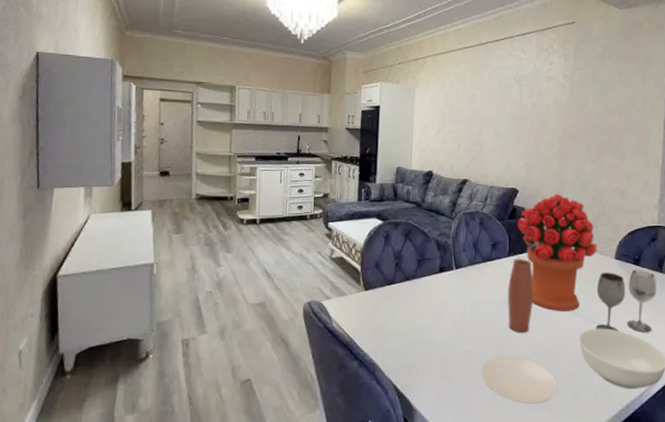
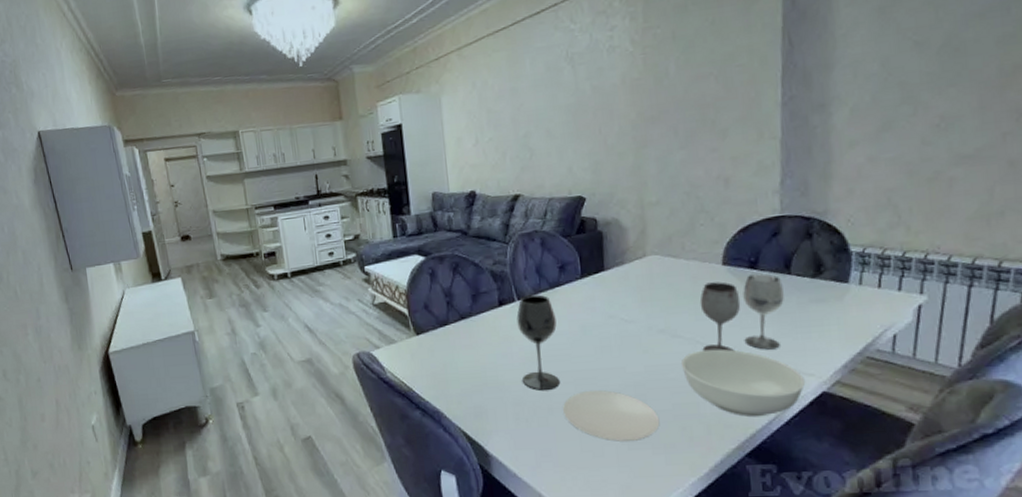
wineglass: none [450,266,485,352] -> present [516,294,561,390]
vase: present [507,259,534,333] -> none [584,279,619,364]
bouquet: present [517,194,598,311] -> none [588,195,698,335]

